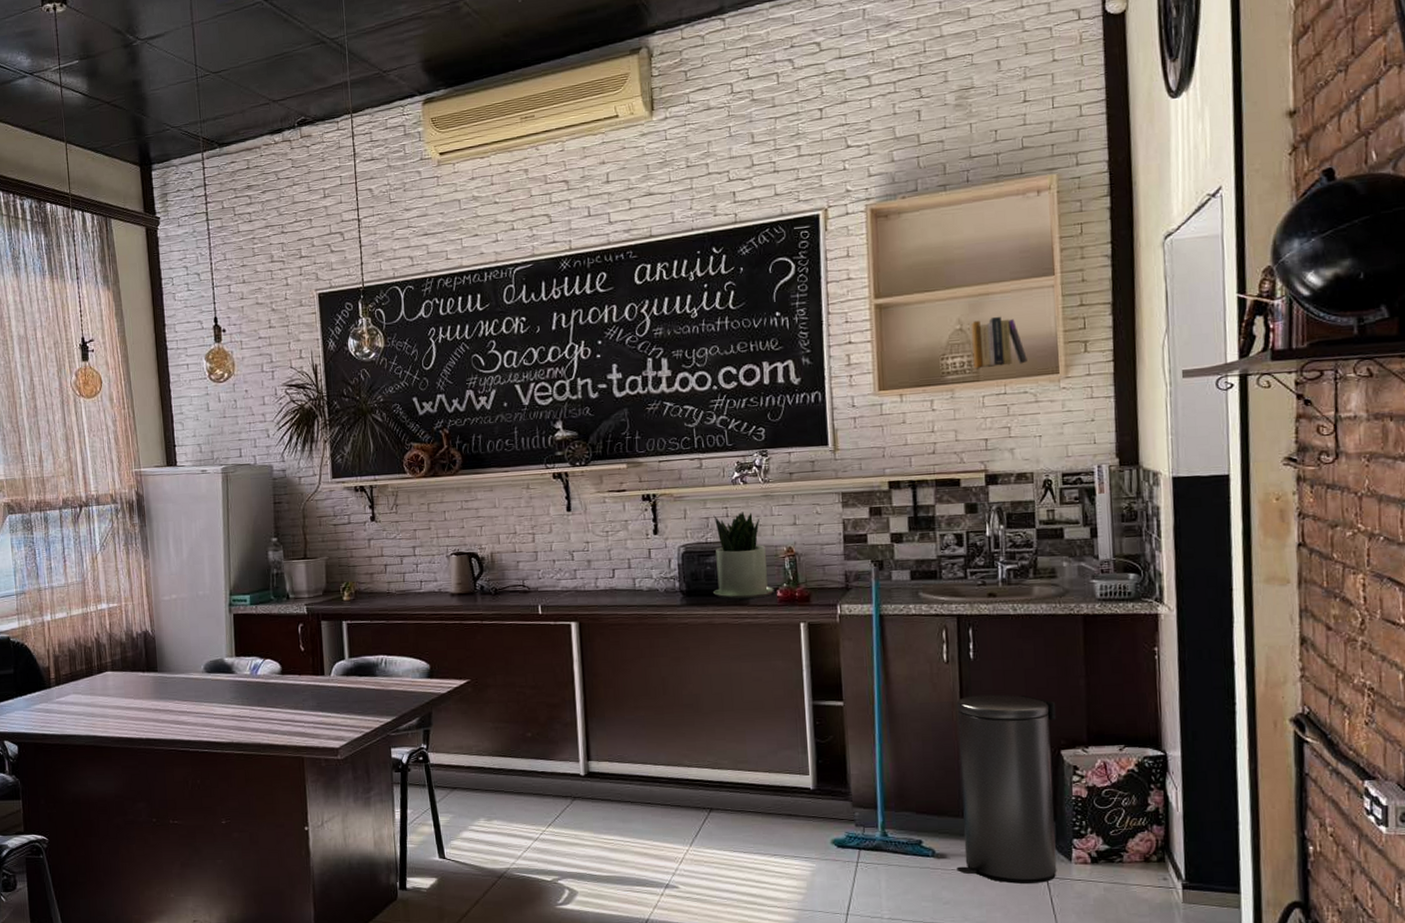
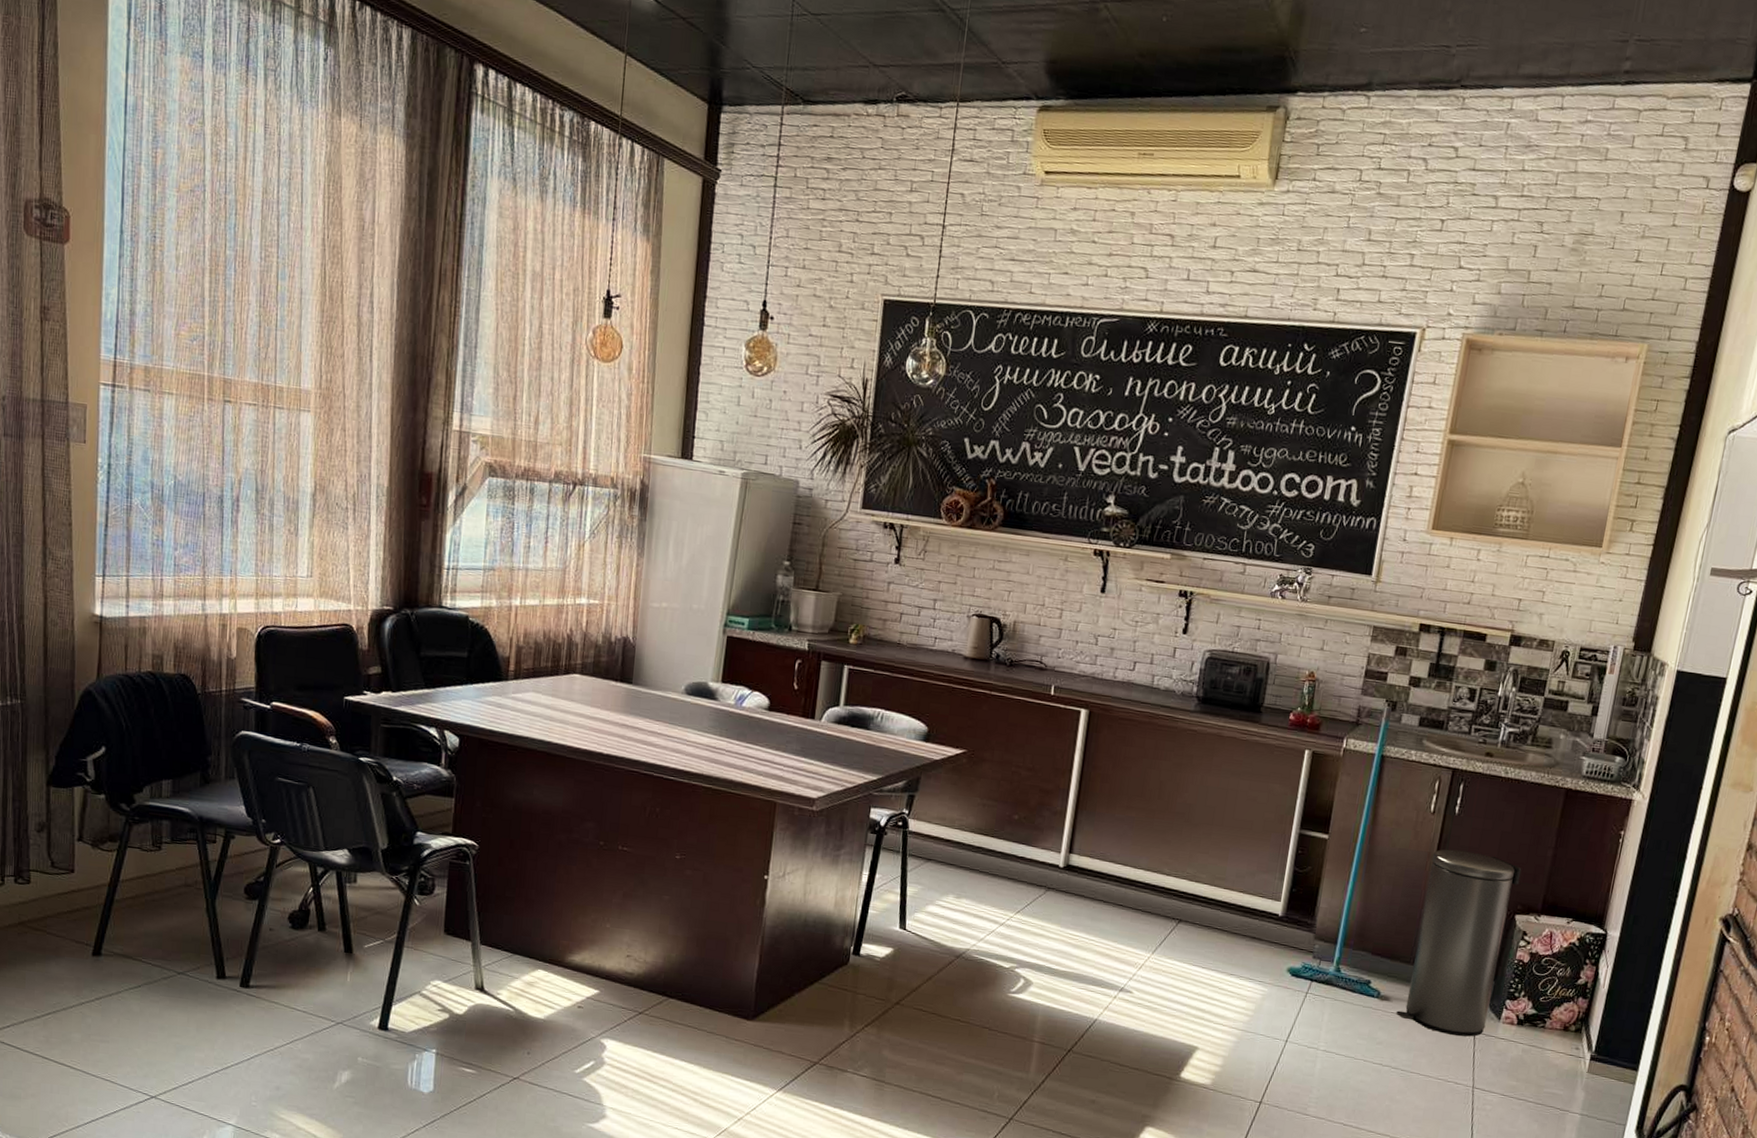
planter: present [713,511,774,600] -> none [1228,625,1291,718]
books: present [971,316,1027,369] -> none [1525,477,1577,531]

